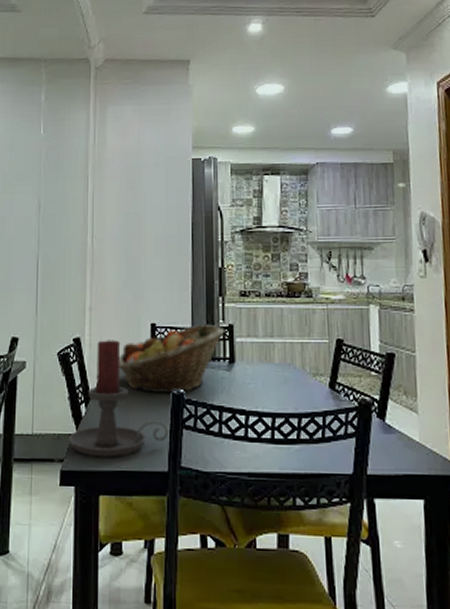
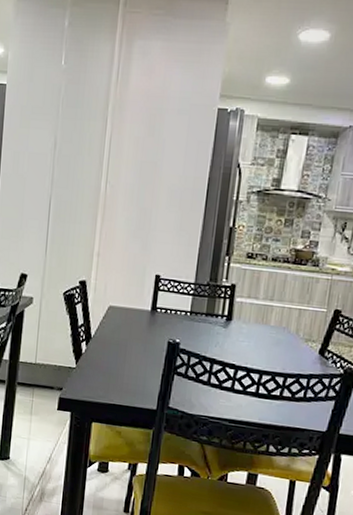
candle holder: present [69,338,168,458] -> none [68,284,161,392]
fruit basket: present [118,324,224,394] -> none [120,280,226,343]

